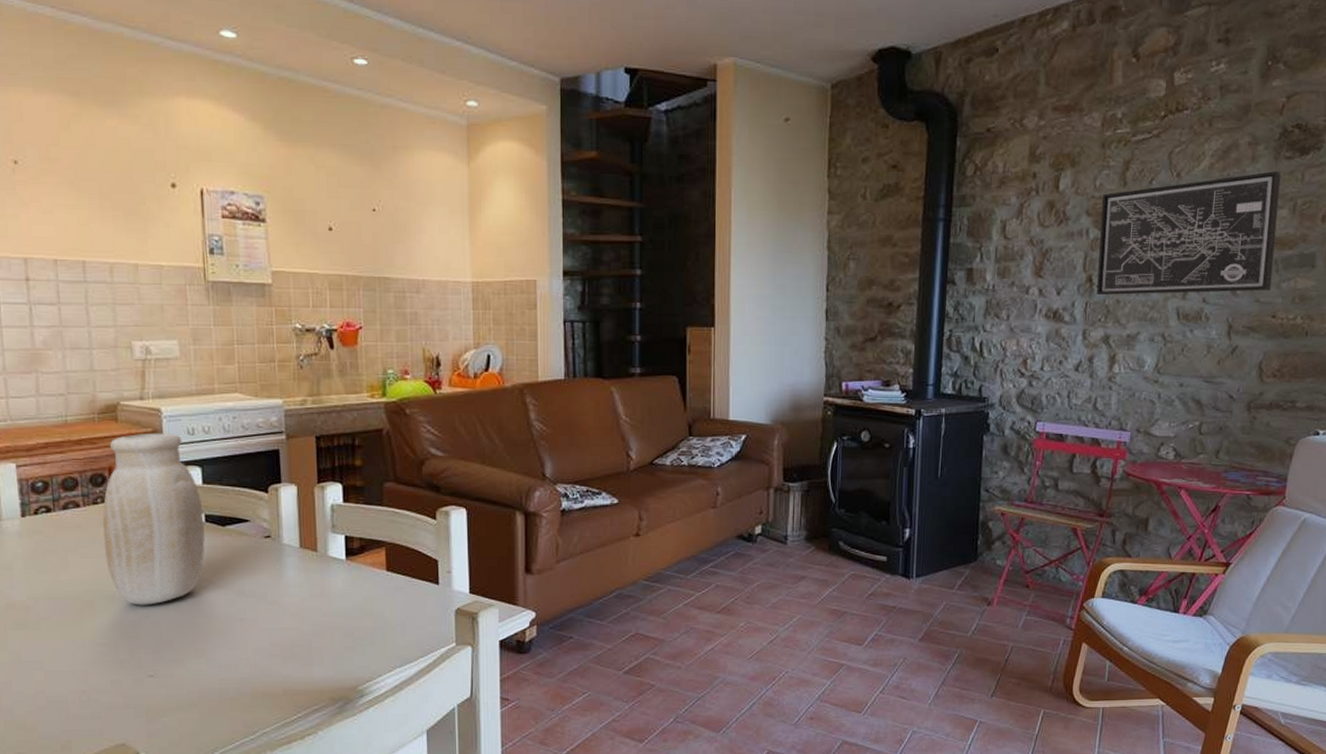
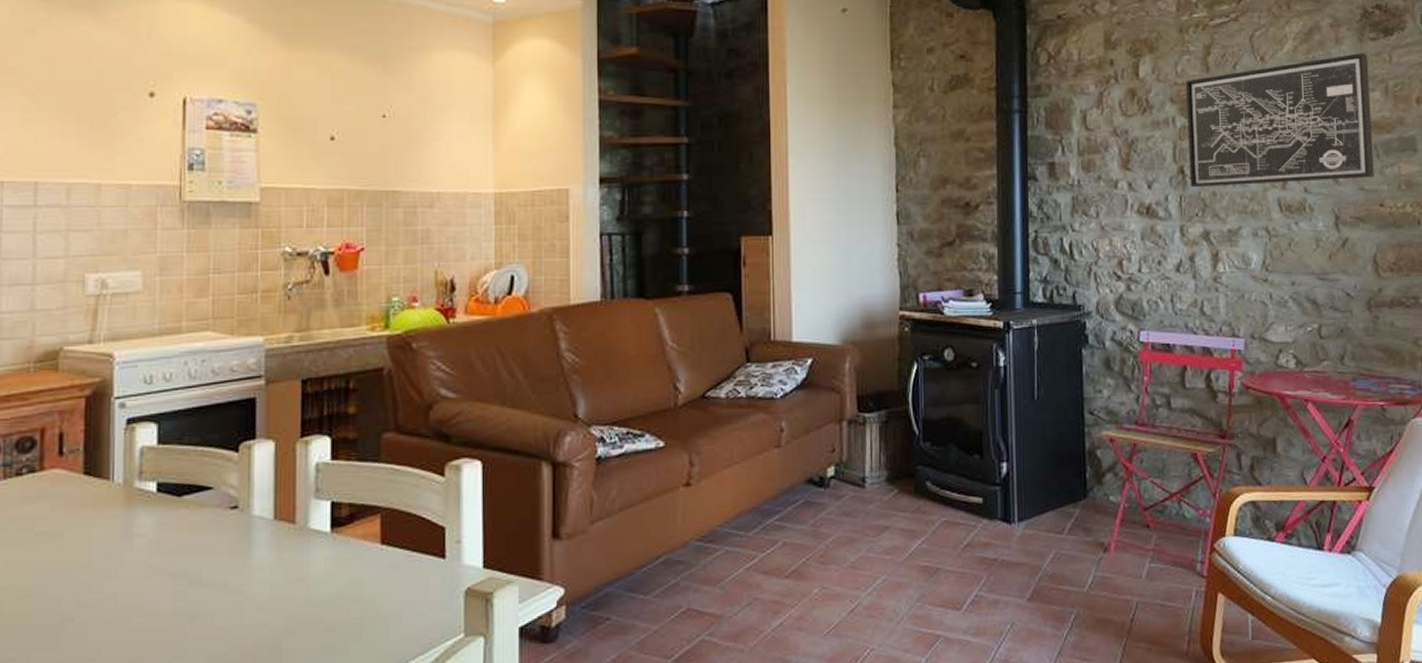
vase: present [102,433,205,605] -> none [25,382,156,605]

